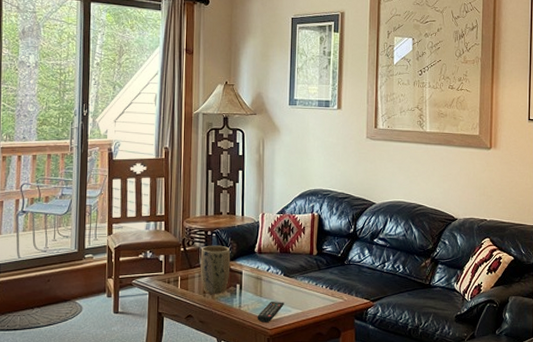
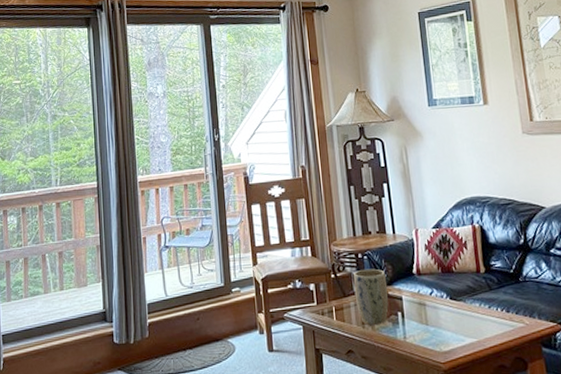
remote control: present [257,301,284,323] -> none [426,329,456,356]

